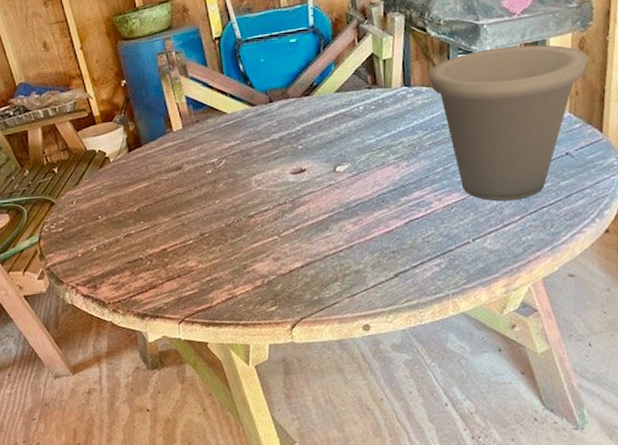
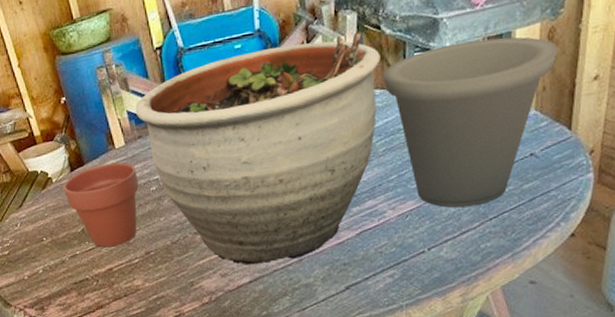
flower pot: none [121,145,195,228] -> present [63,162,139,248]
planter pot: none [193,32,427,250] -> present [135,31,381,265]

